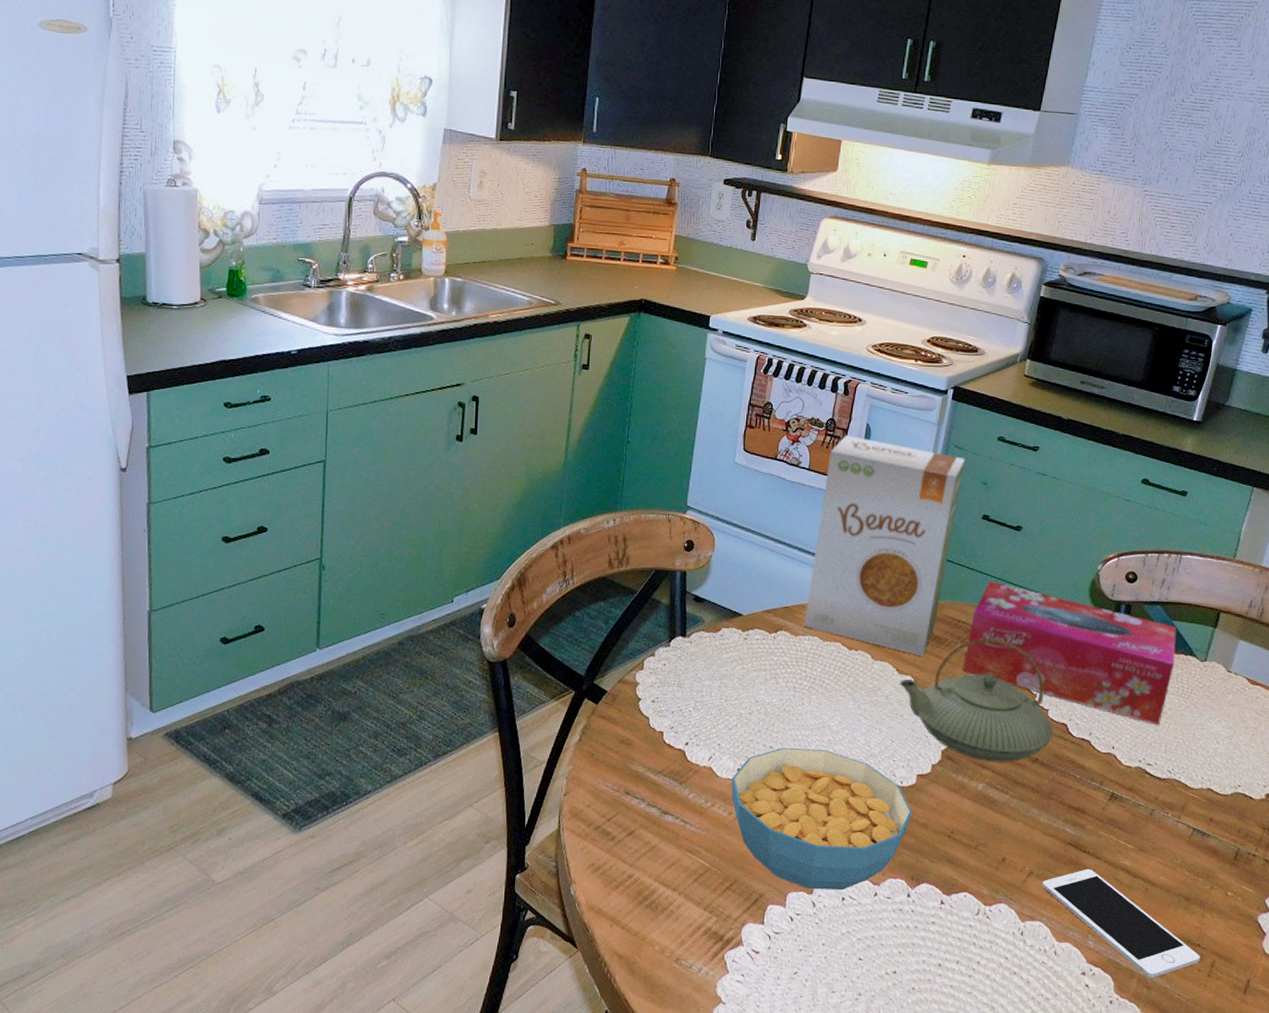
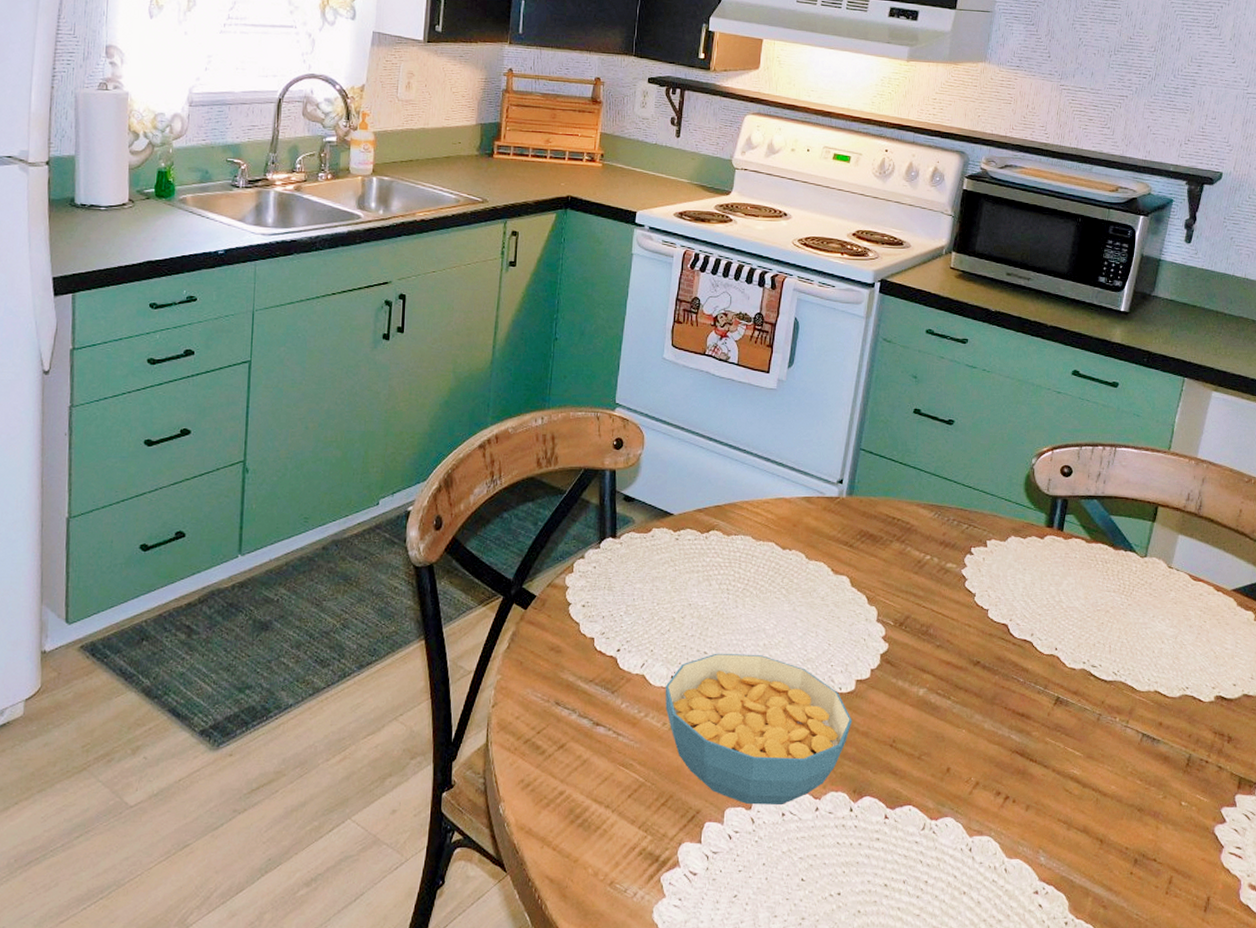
food box: present [804,435,966,656] -> none [736,329,895,555]
teapot: present [899,639,1053,763] -> none [835,536,994,667]
tissue box: present [962,581,1177,725] -> none [899,476,1115,625]
cell phone: present [1042,869,1201,978] -> none [989,778,1157,896]

